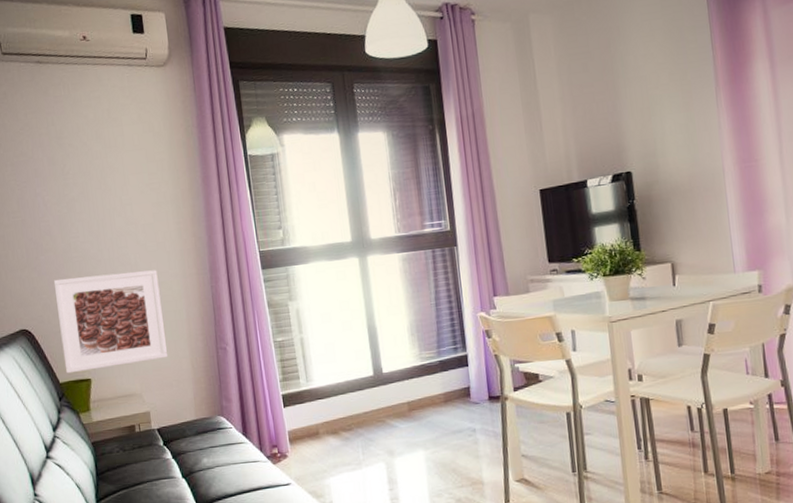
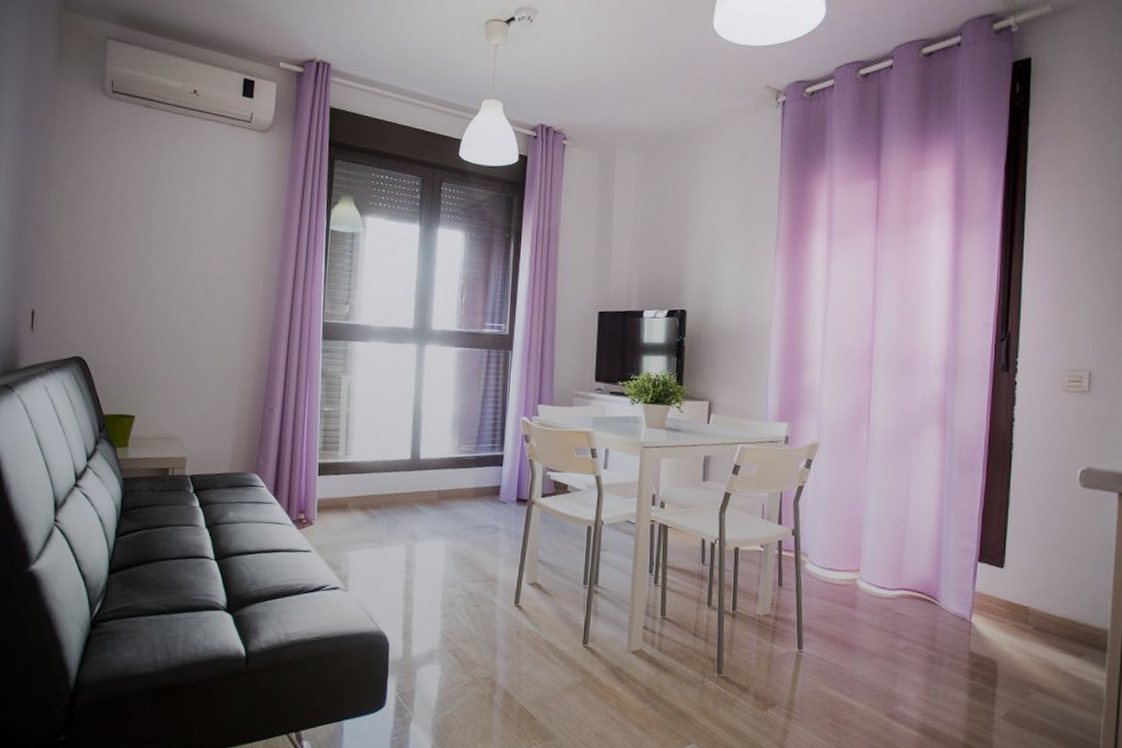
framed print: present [53,270,168,374] -> none [111,314,221,408]

